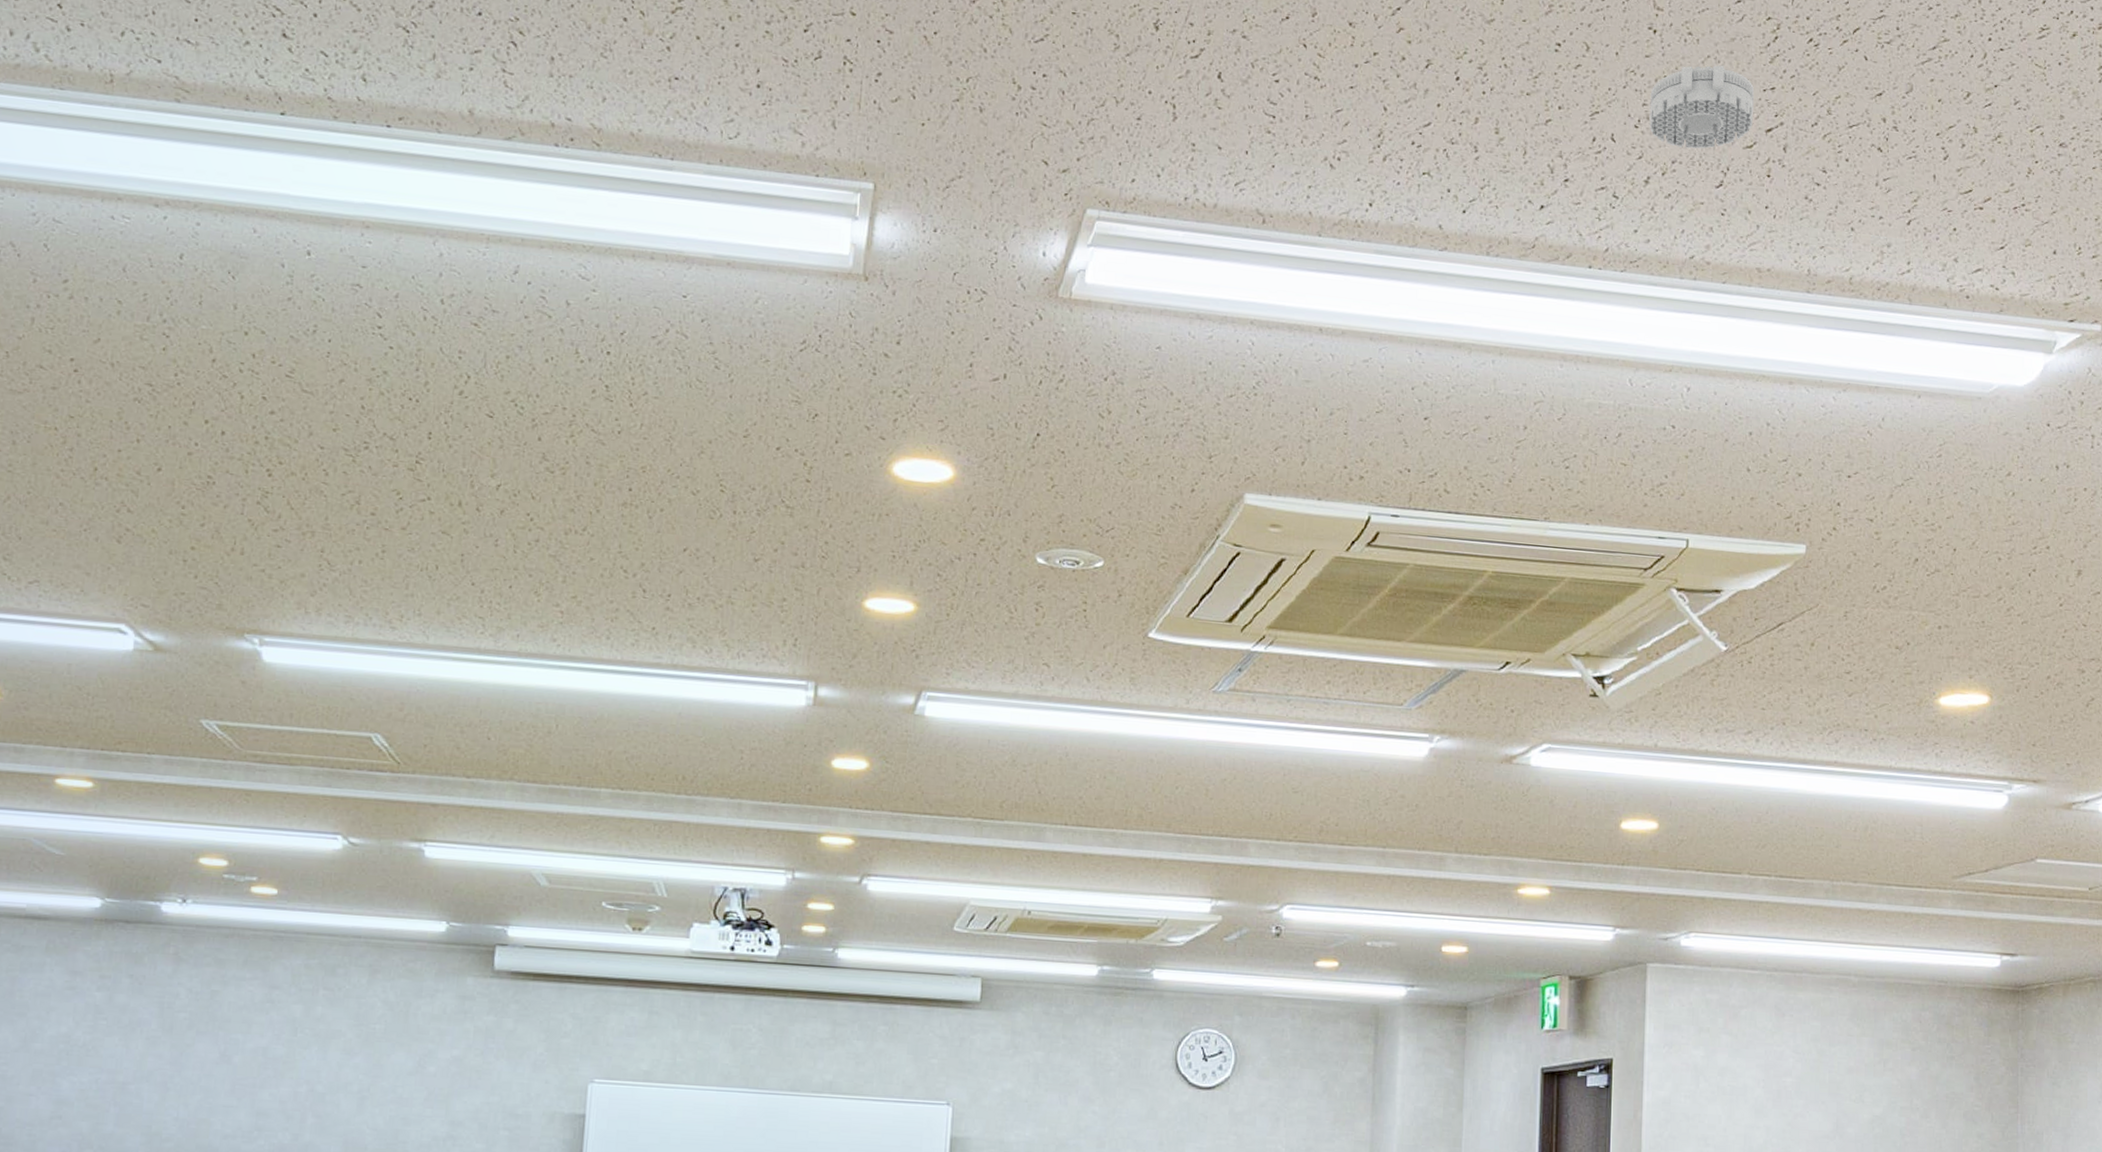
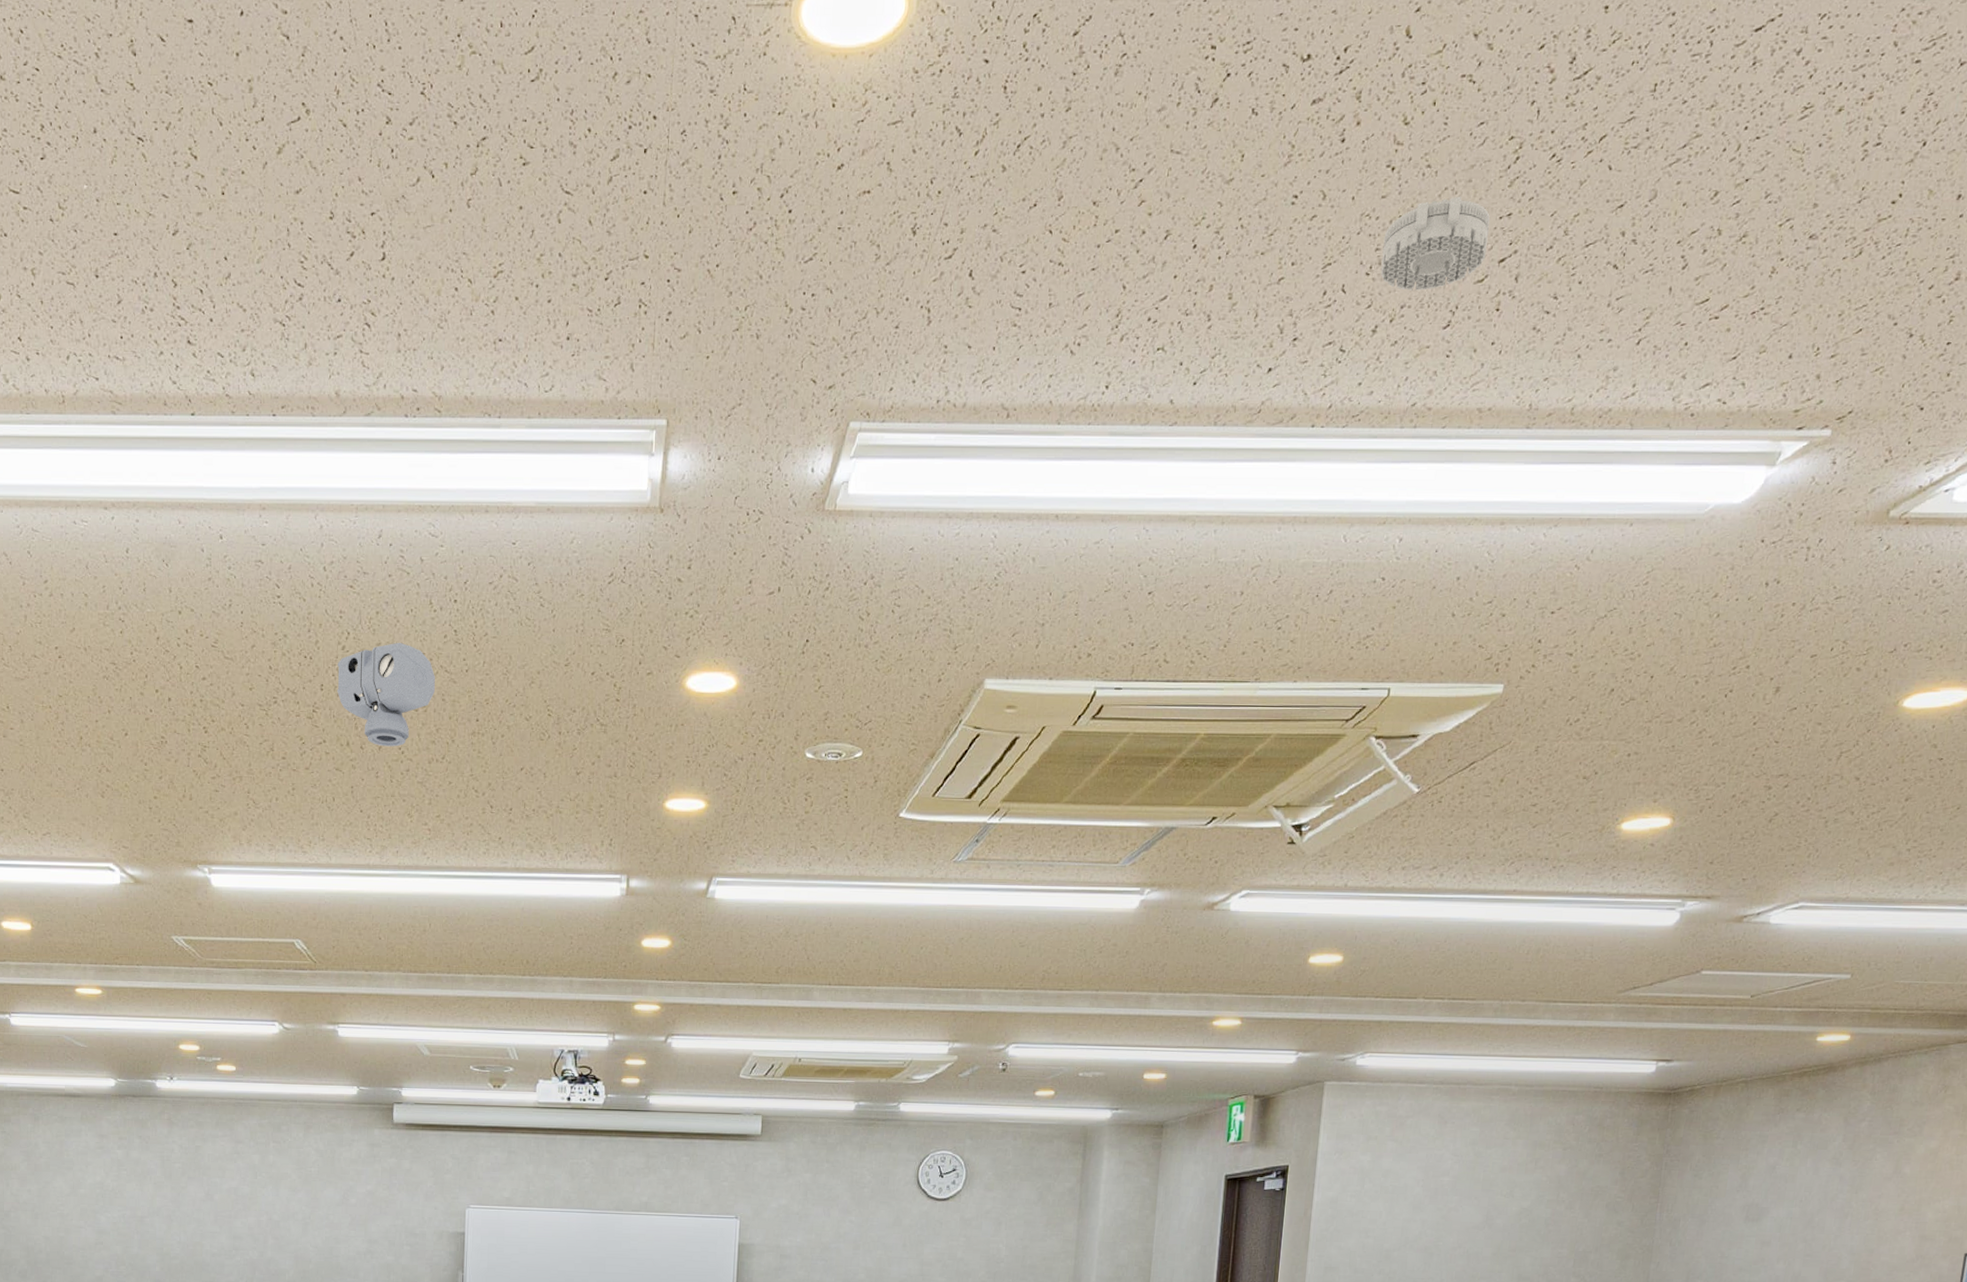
security camera: none [449,392,579,512] -> present [337,642,436,747]

